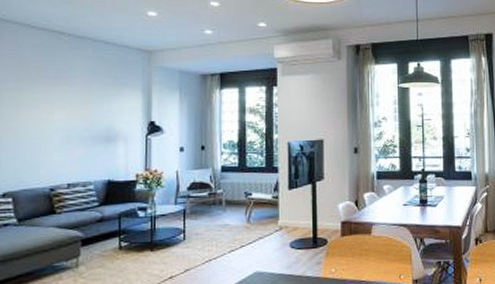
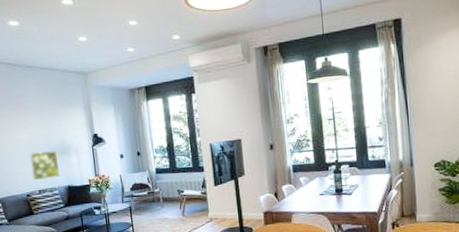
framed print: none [61,136,99,172] -> present [29,150,60,181]

